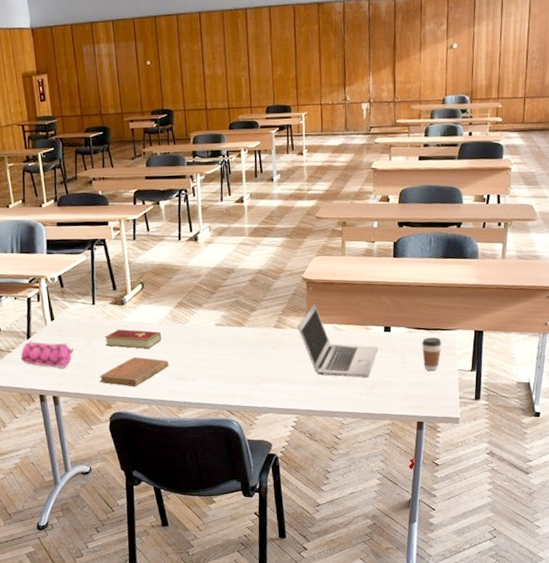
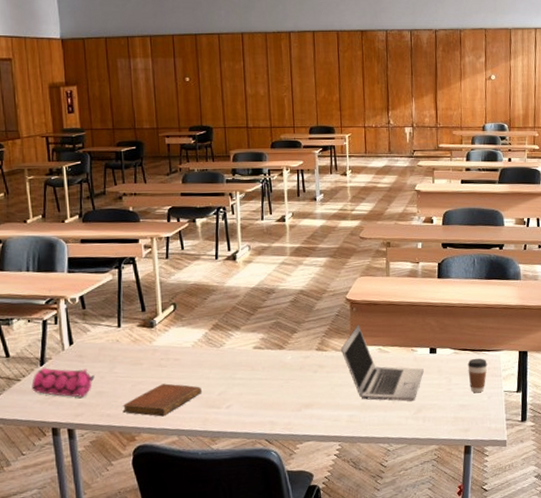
hardcover book: present [104,329,162,349] -> none [130,353,195,375]

